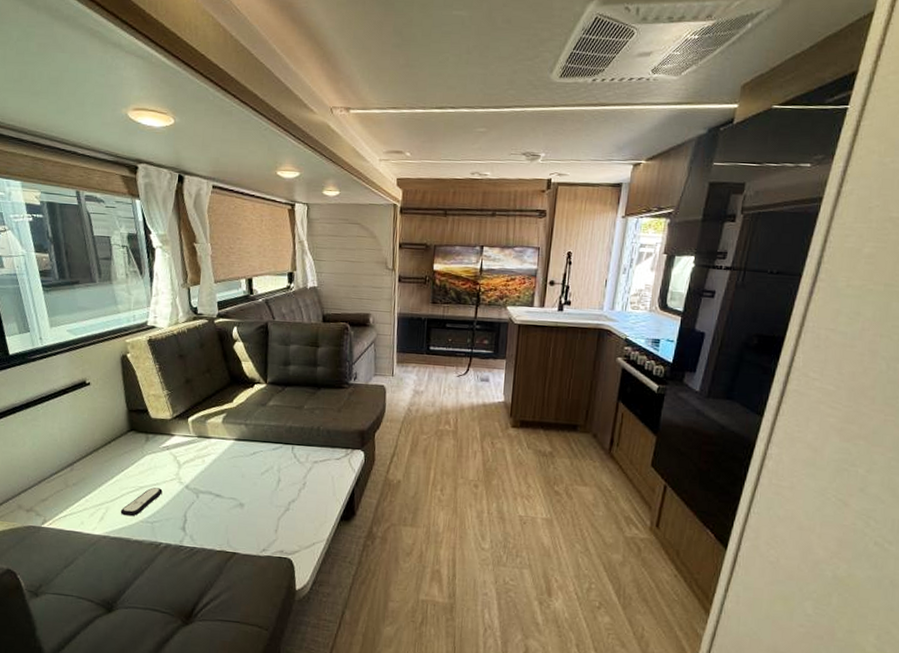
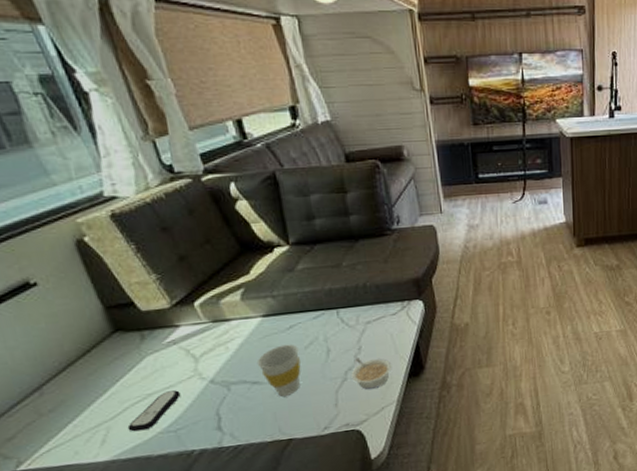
cup: none [222,467,256,514] -> present [256,344,301,397]
legume: none [293,492,328,524] -> present [351,357,392,390]

